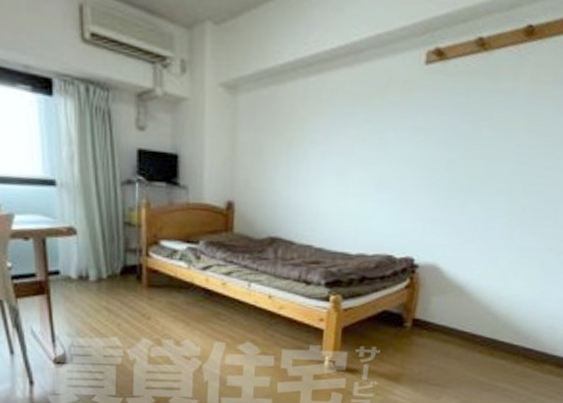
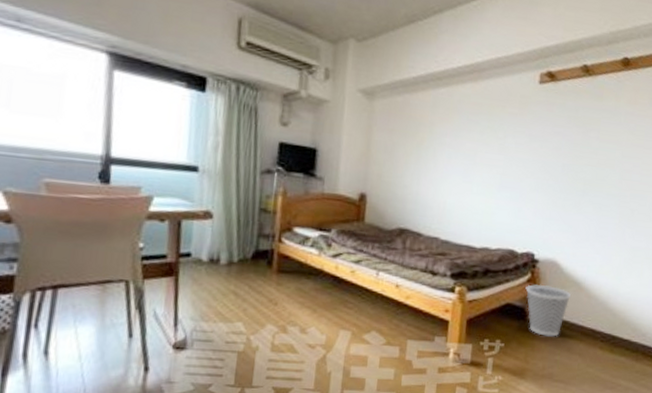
wastebasket: none [403,290,452,342] -> present [525,284,572,337]

